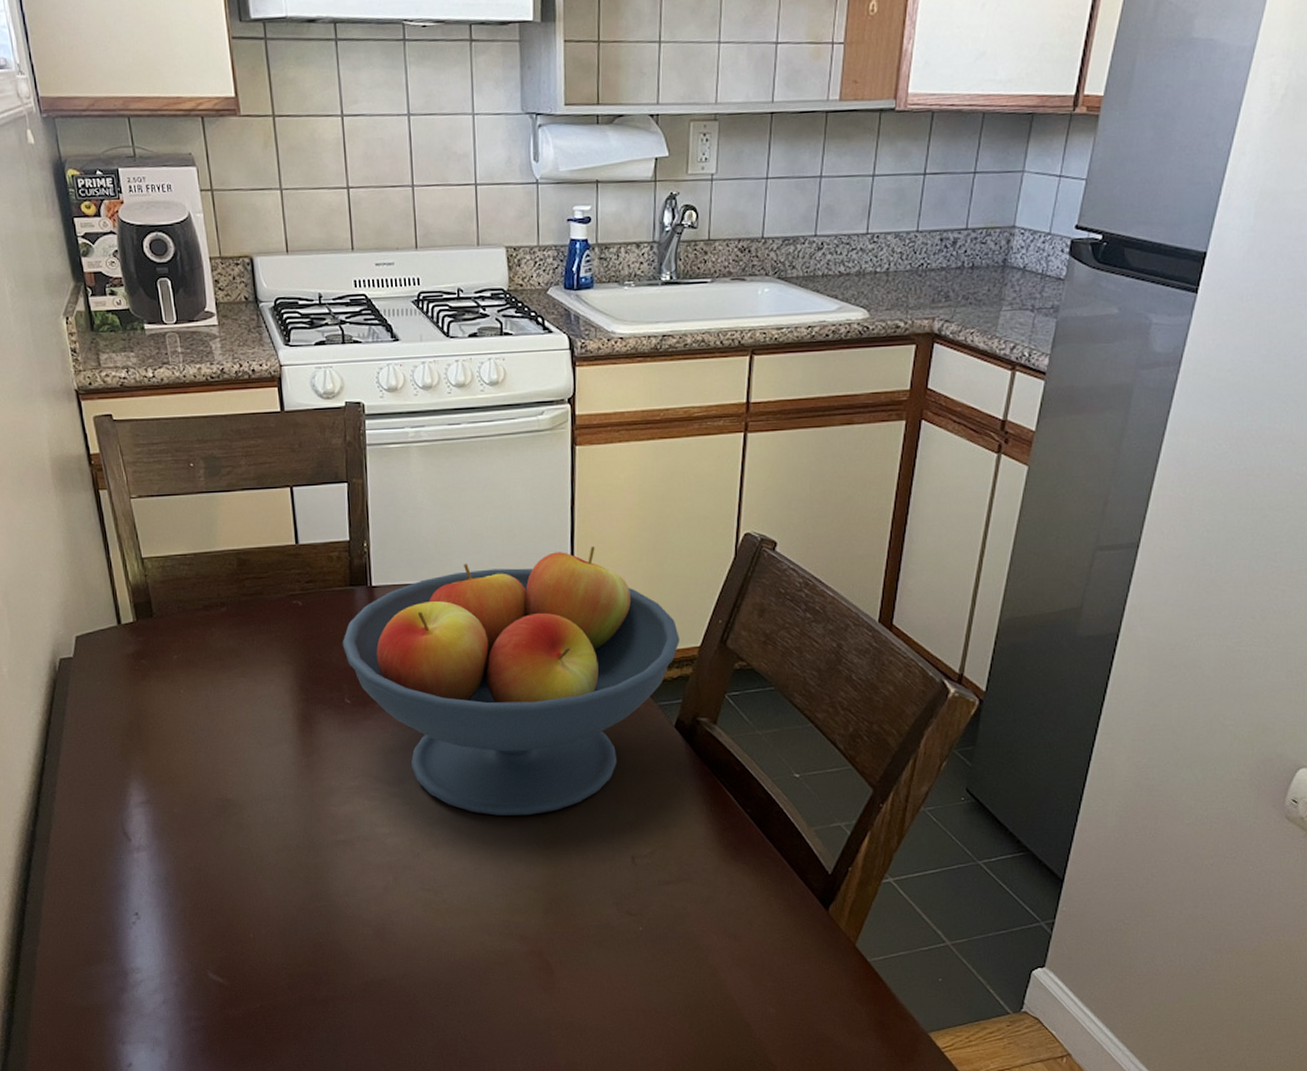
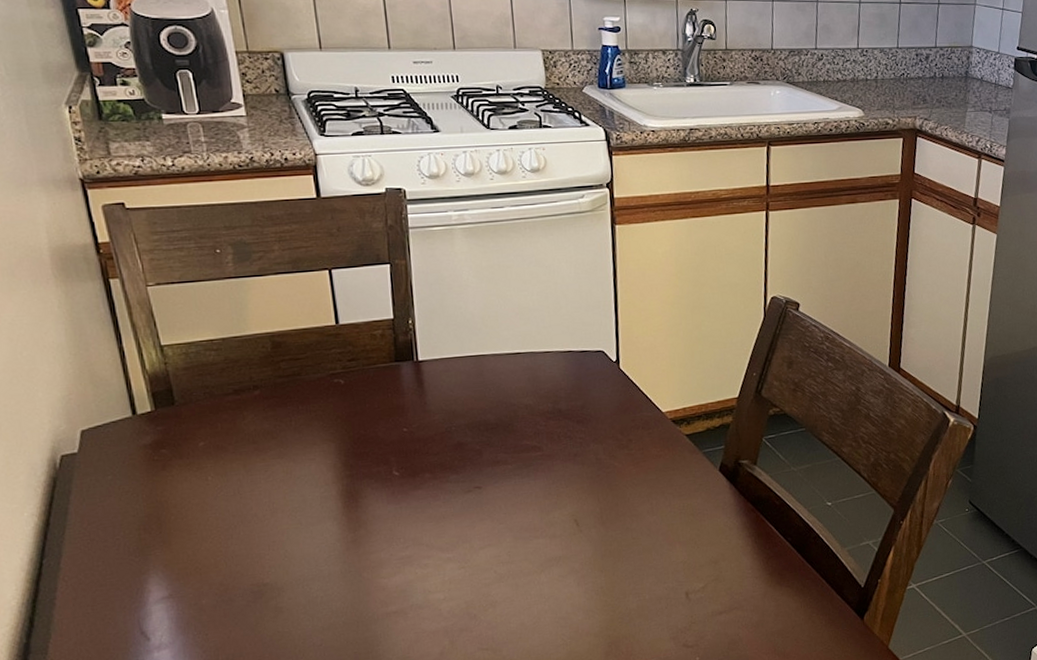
fruit bowl: present [342,546,680,816] -> none [388,314,720,570]

